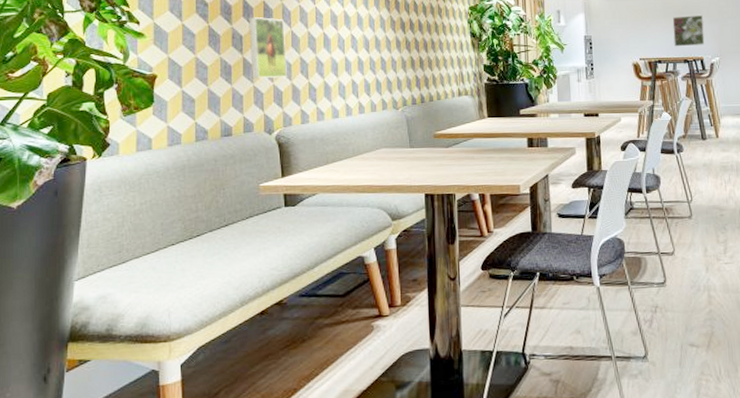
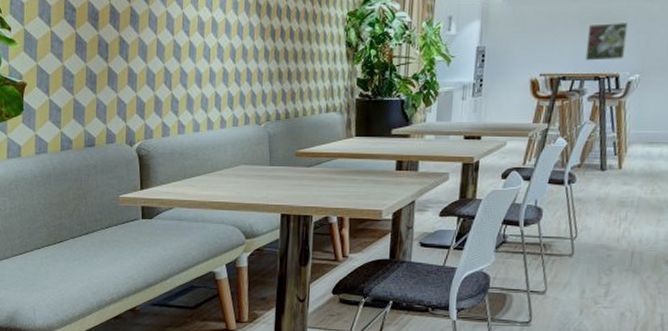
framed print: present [249,17,287,79] -> none [115,24,151,89]

